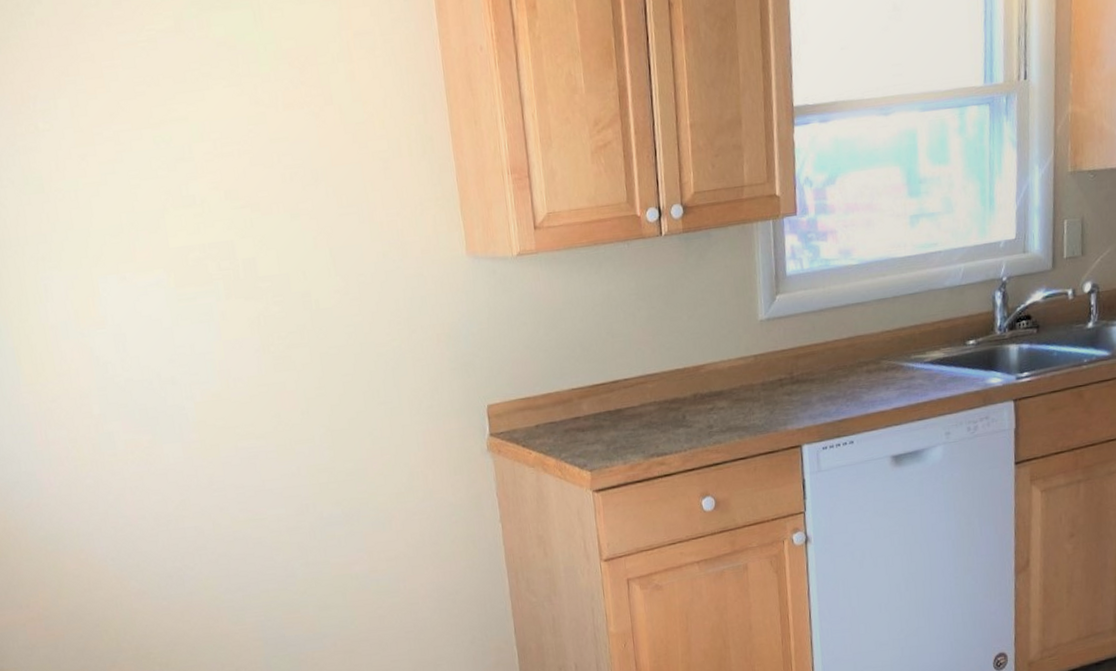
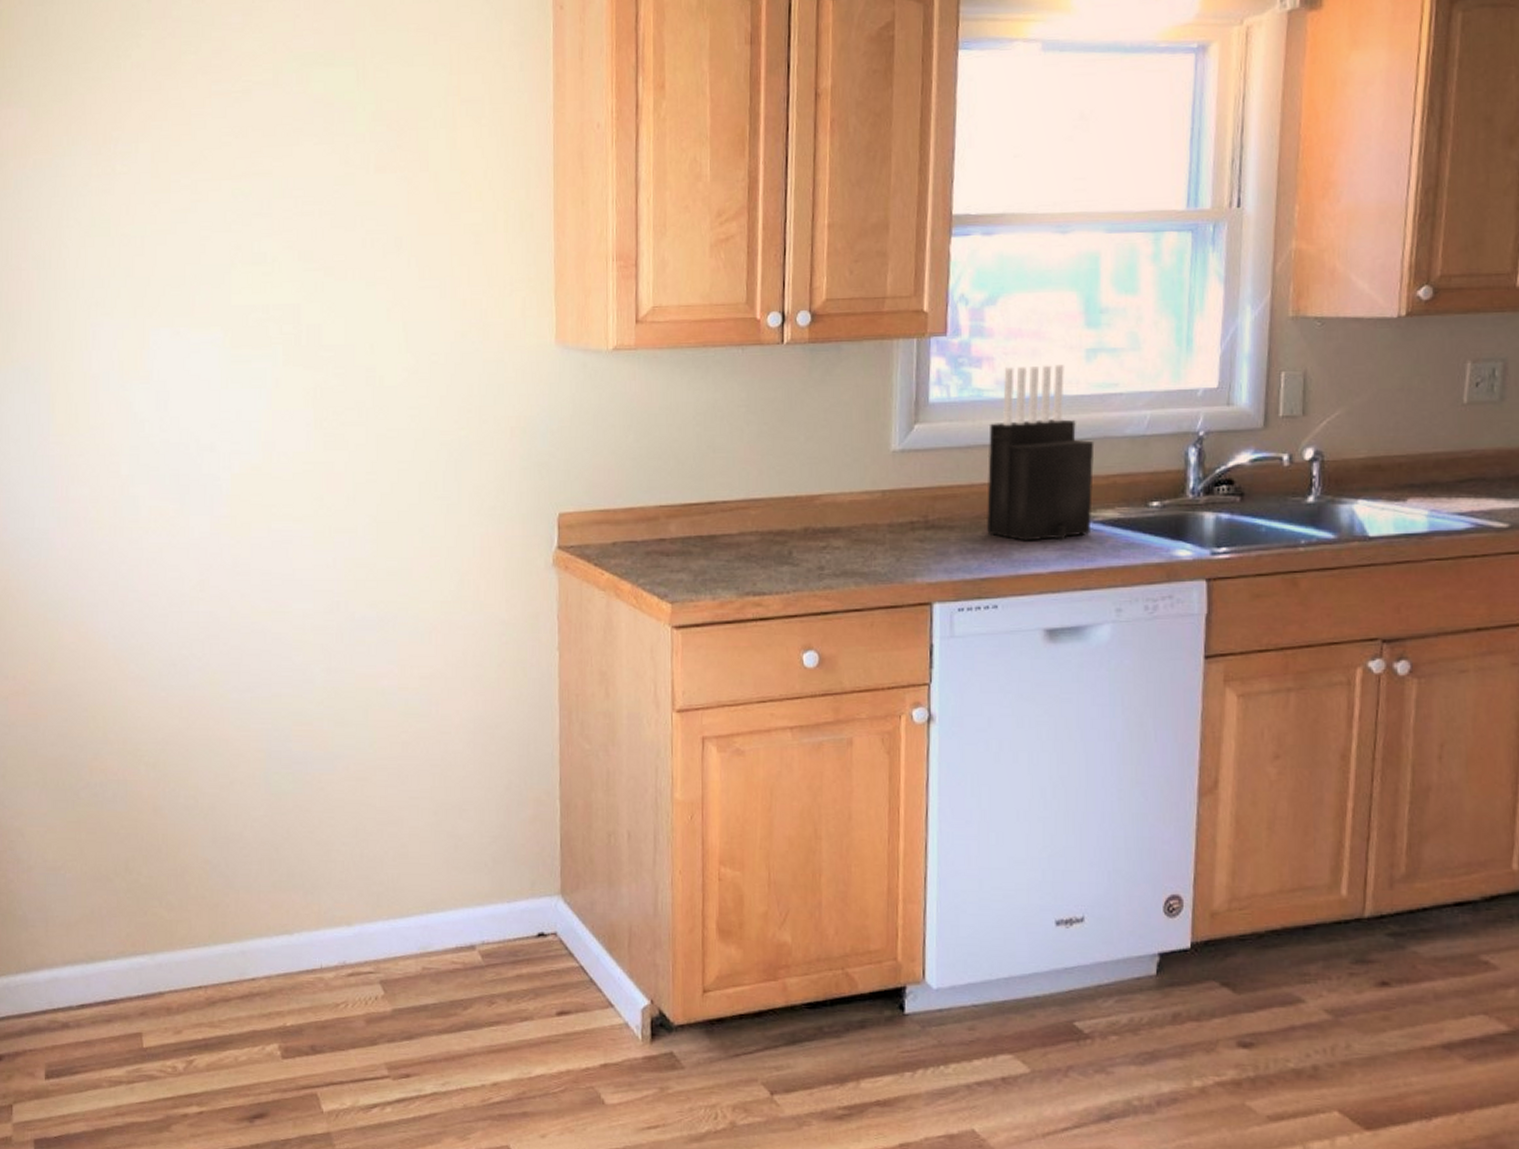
knife block: none [837,231,923,385] -> present [987,365,1095,541]

